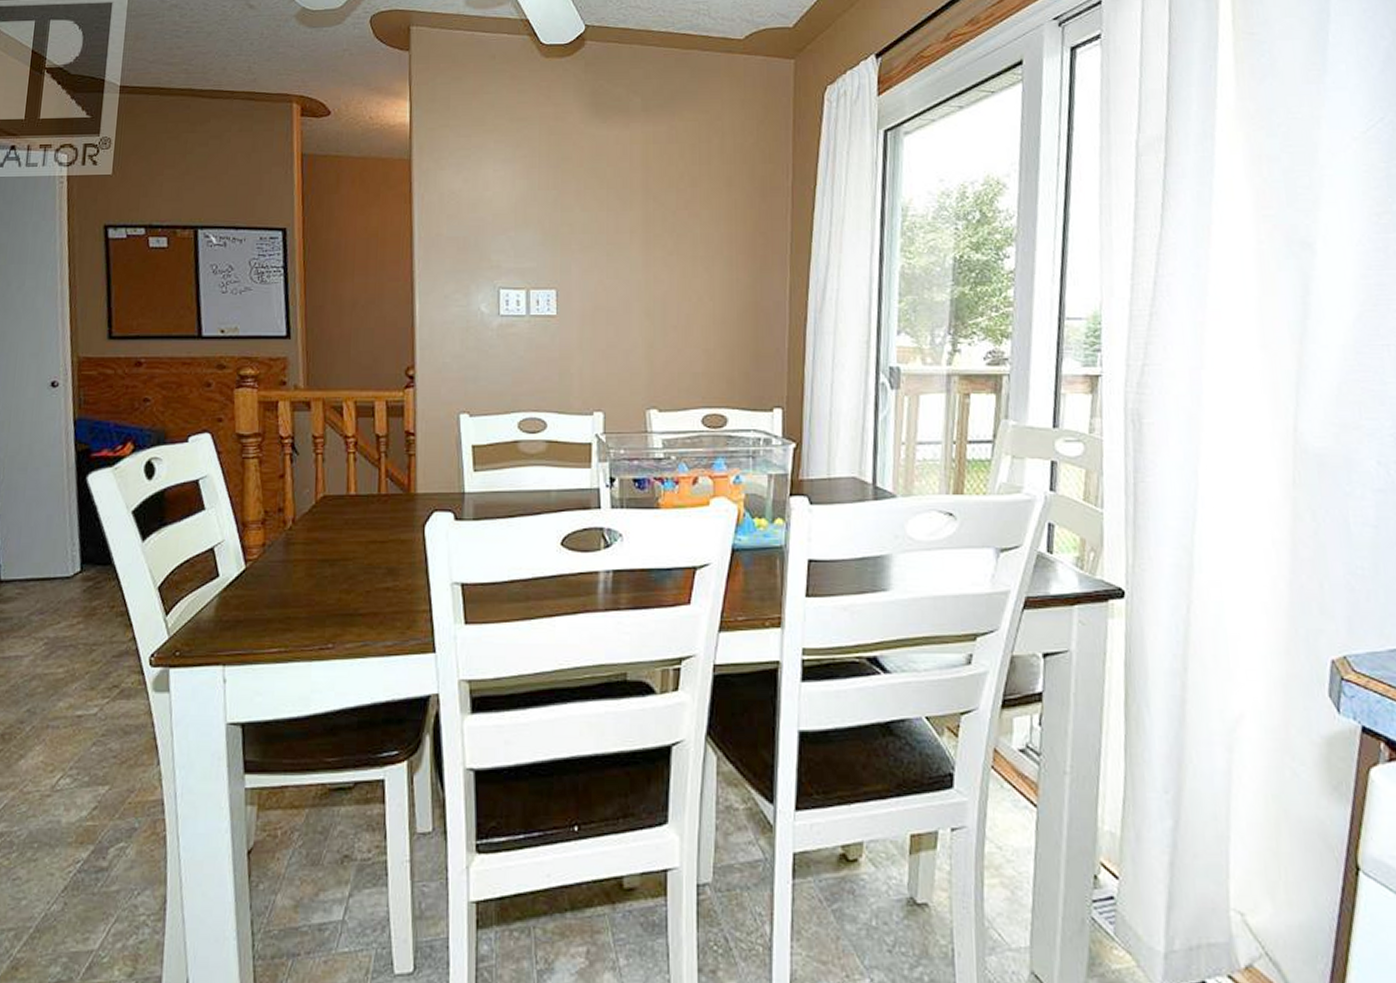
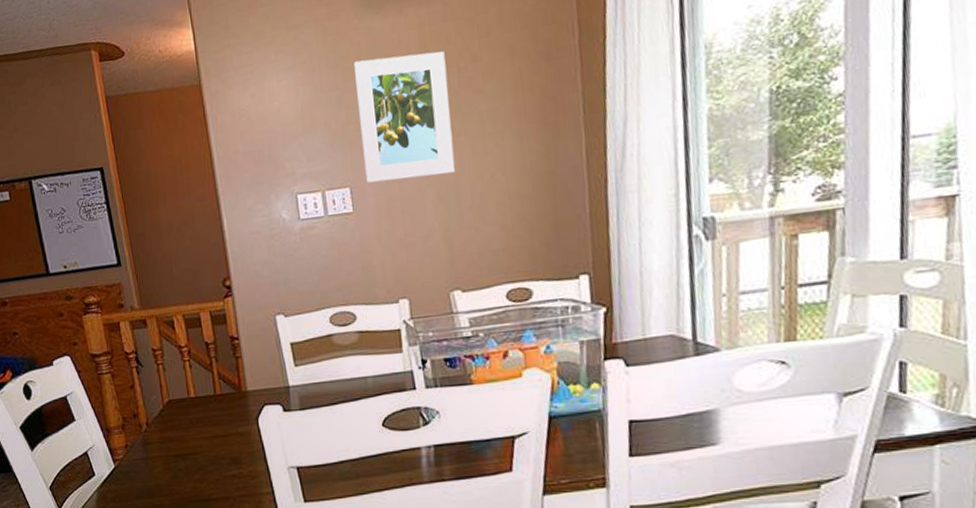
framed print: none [573,165,666,291] -> present [353,51,455,184]

